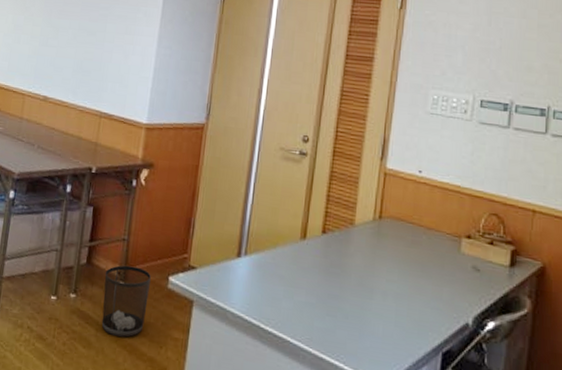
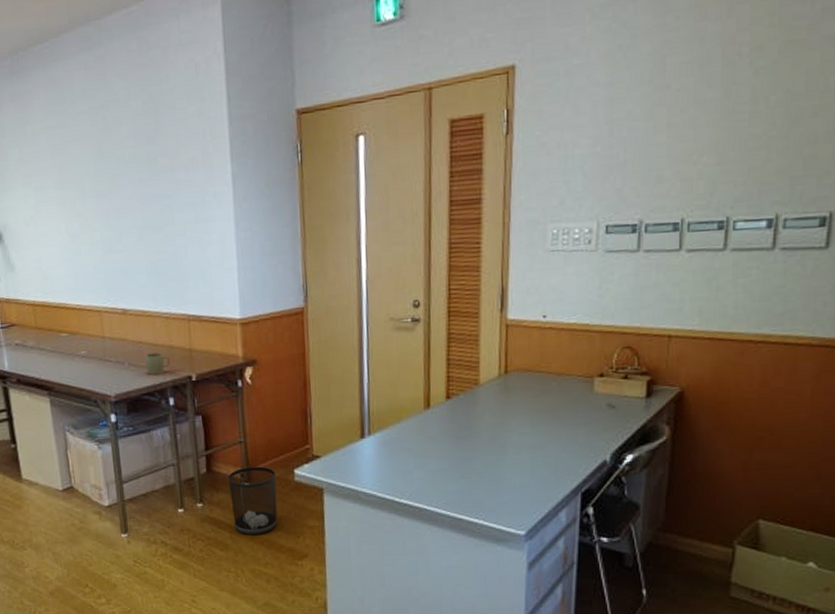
mug: none [52,140,76,161] -> present [145,352,171,375]

